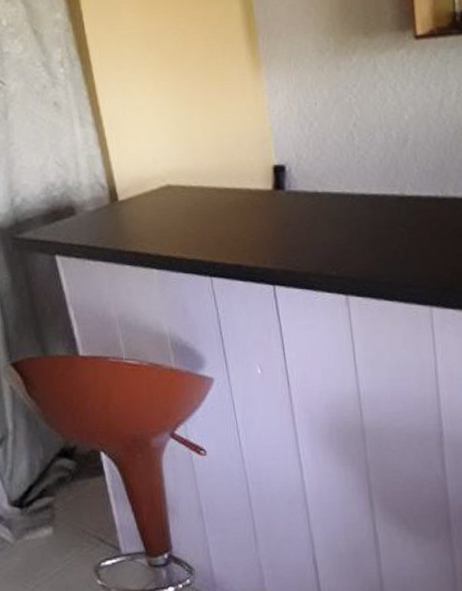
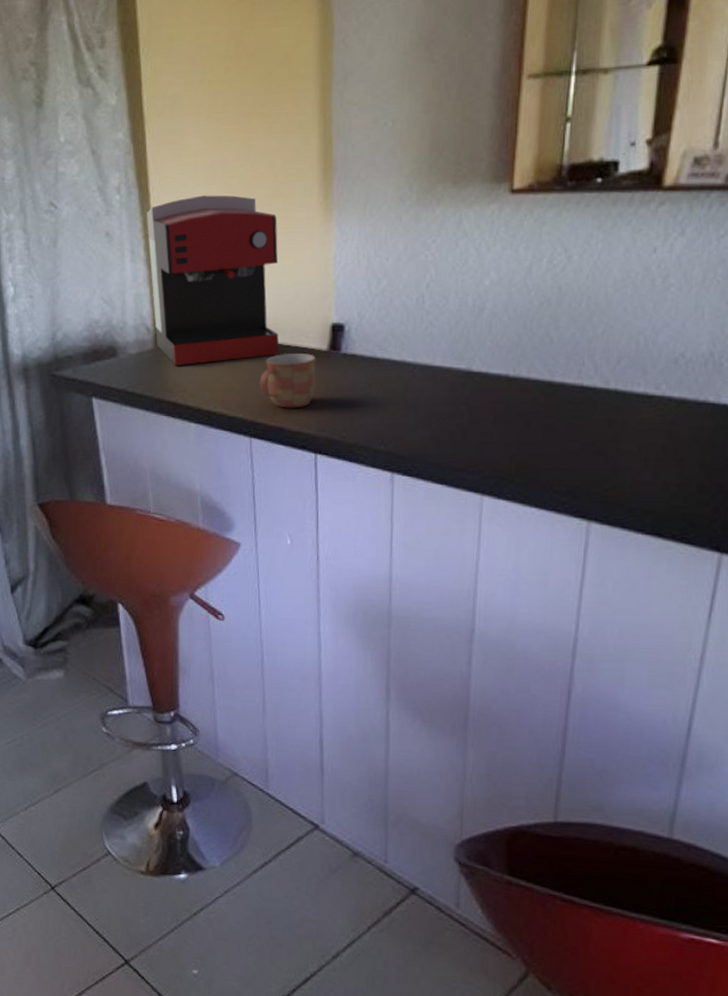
coffee maker: none [91,60,228,217] -> present [147,195,279,365]
mug: none [213,194,266,247] -> present [259,352,317,408]

